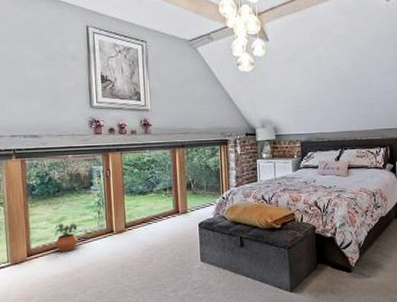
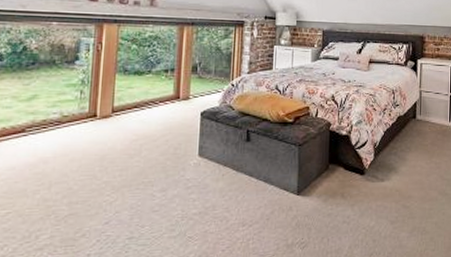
potted plant: present [54,222,79,252] -> none [17,102,52,138]

